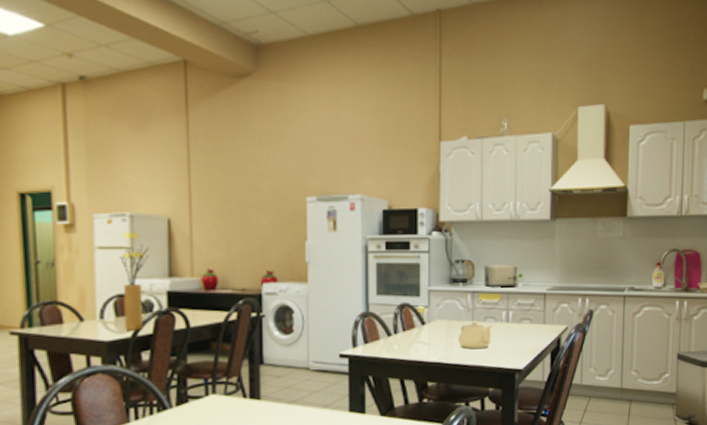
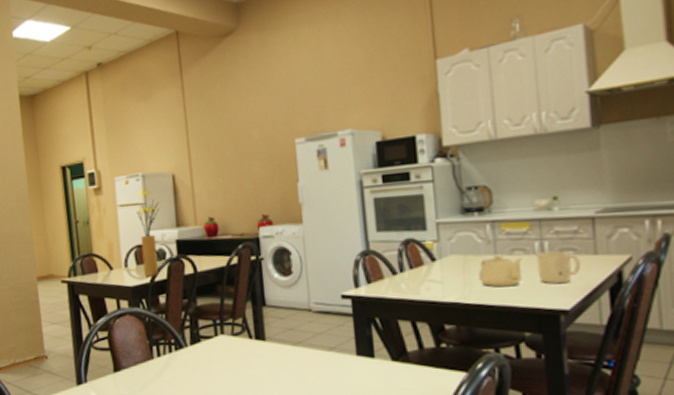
toaster: present [484,263,519,288] -> none [505,185,552,216]
mug: none [502,320,533,348] -> present [536,251,581,284]

